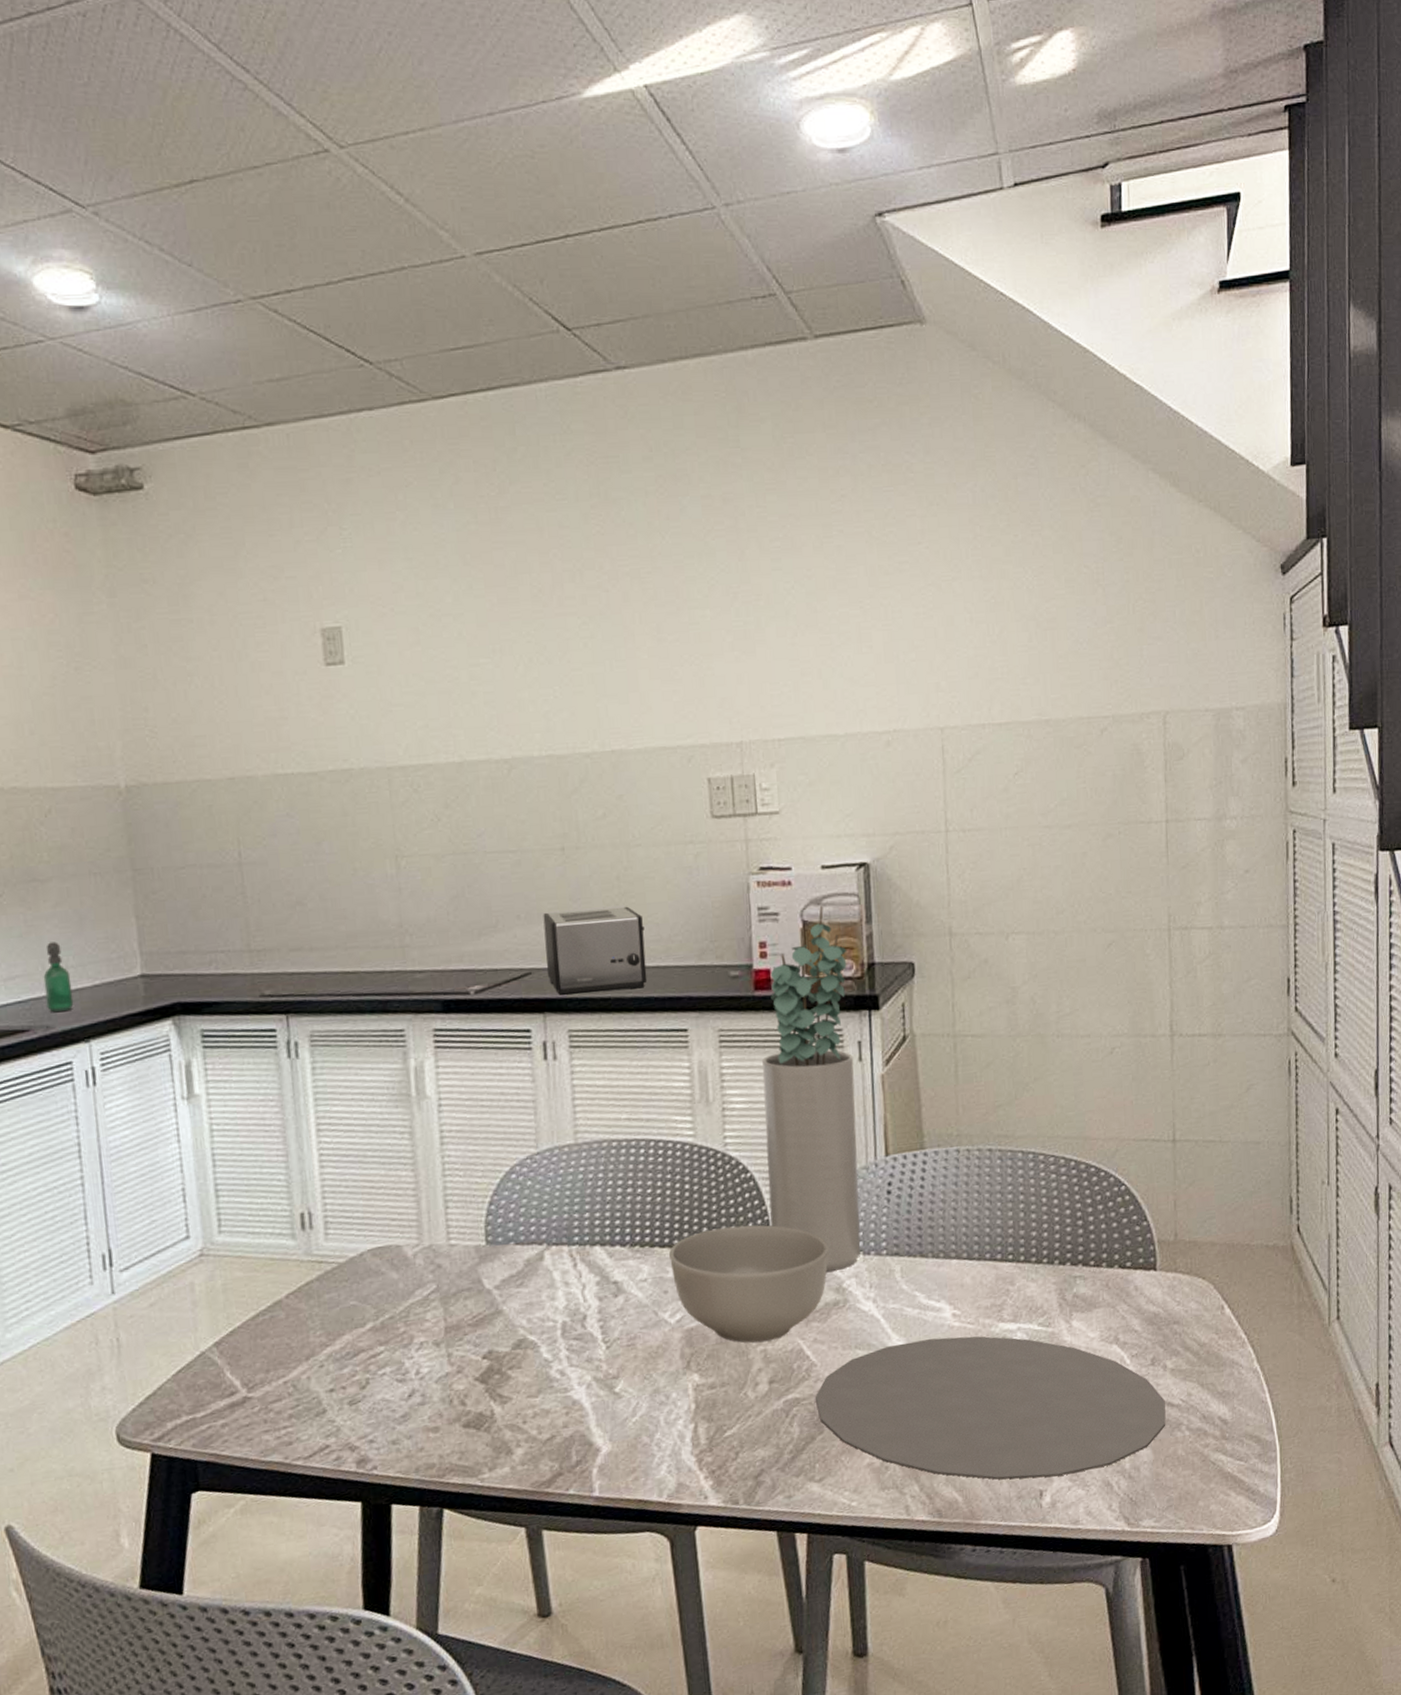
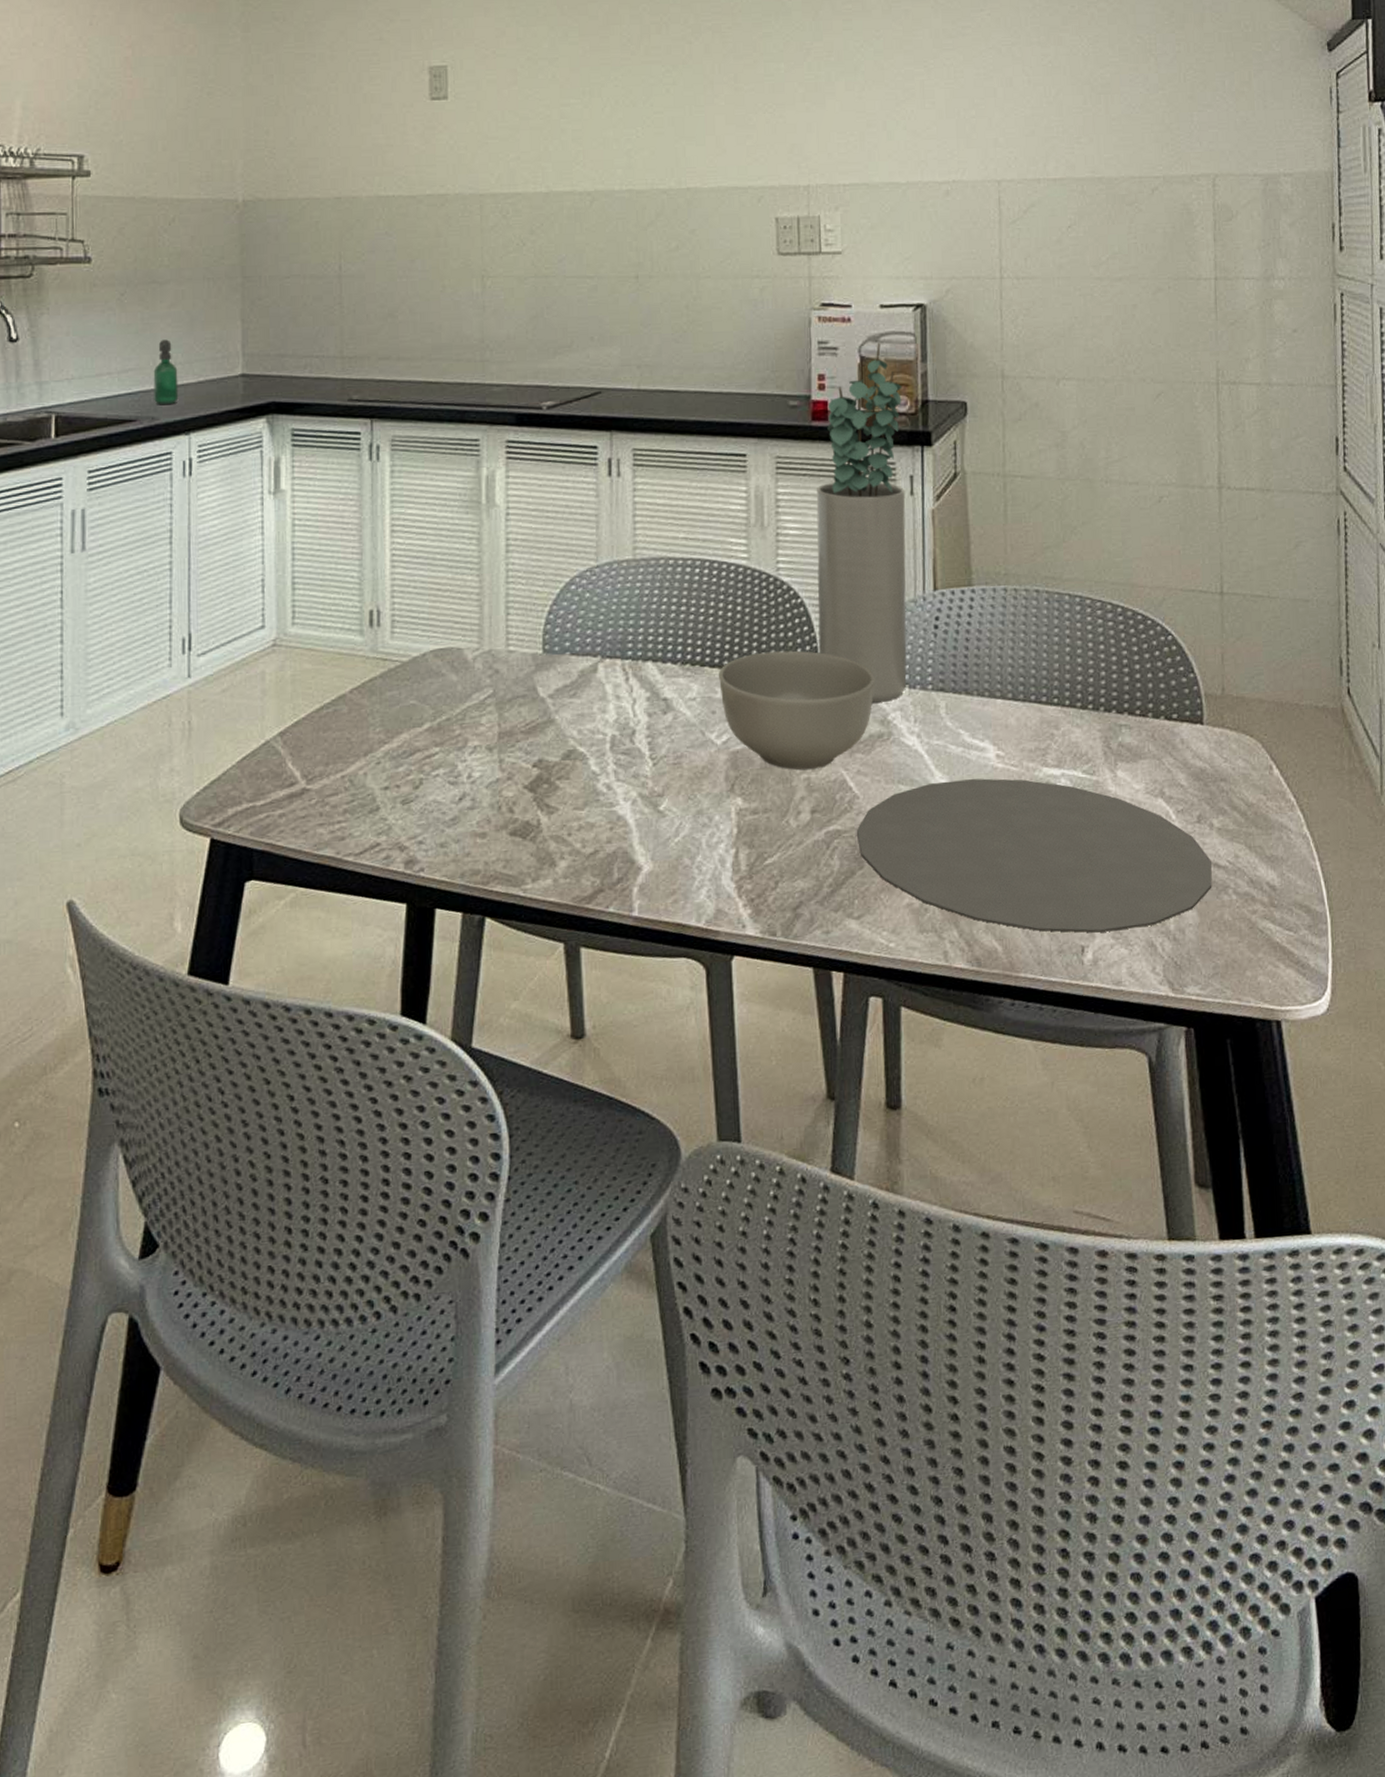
toaster: present [543,906,648,996] -> none [615,334,710,416]

